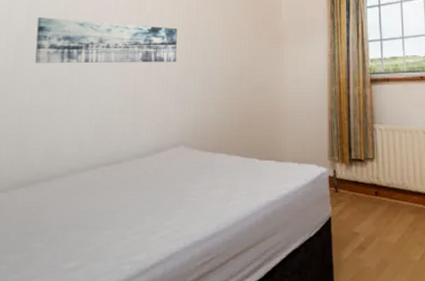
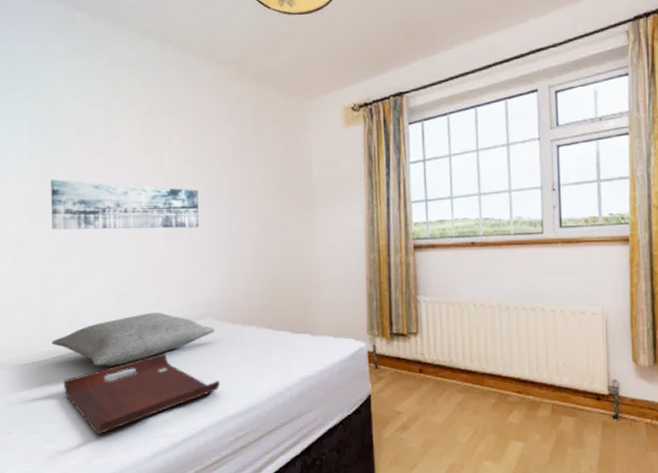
pillow: none [25,141,188,194] -> present [51,312,216,366]
serving tray: none [33,180,190,264] -> present [63,353,220,435]

